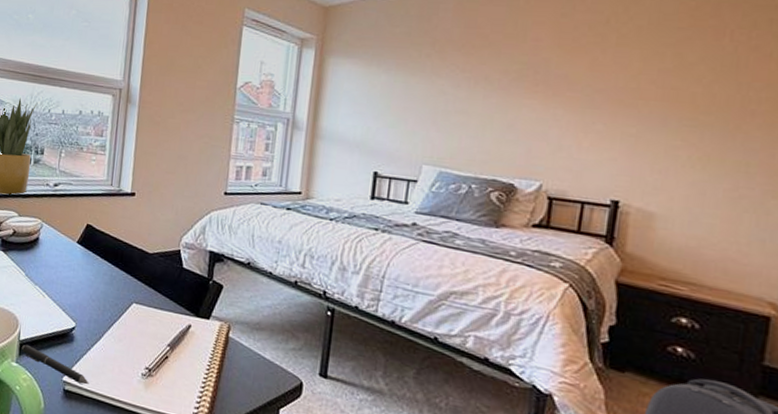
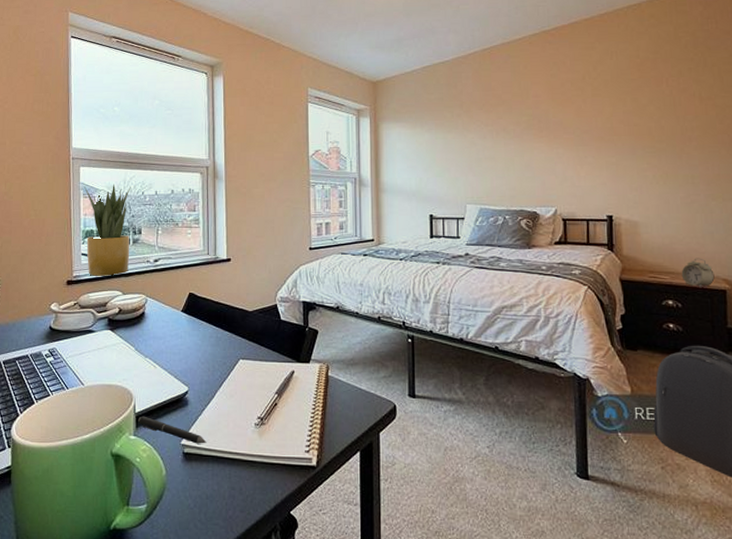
alarm clock: none [706,269,757,310] -> present [681,258,715,288]

